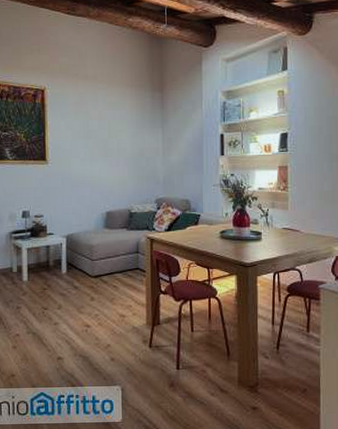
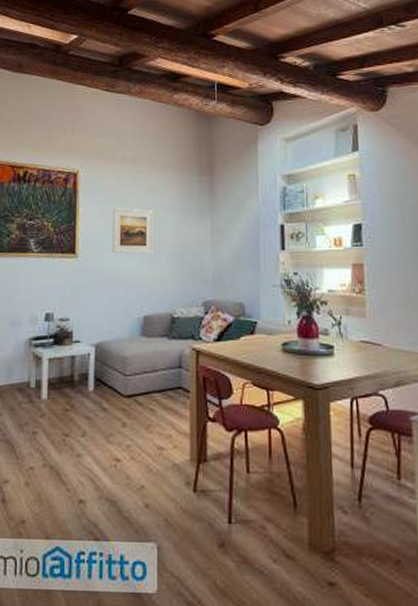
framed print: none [77,120,113,160] -> present [112,208,153,254]

